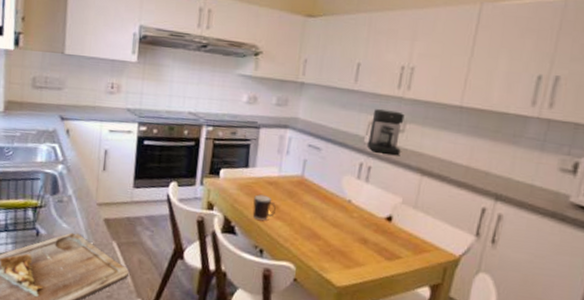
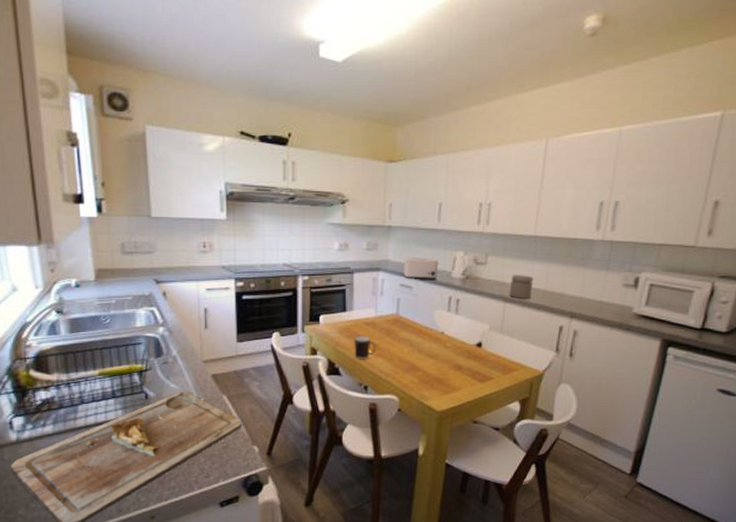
toaster: none [313,116,352,144] -> present [403,256,439,280]
coffee maker: present [366,109,405,155] -> none [453,245,486,286]
jar: none [427,146,456,174] -> present [509,275,534,299]

